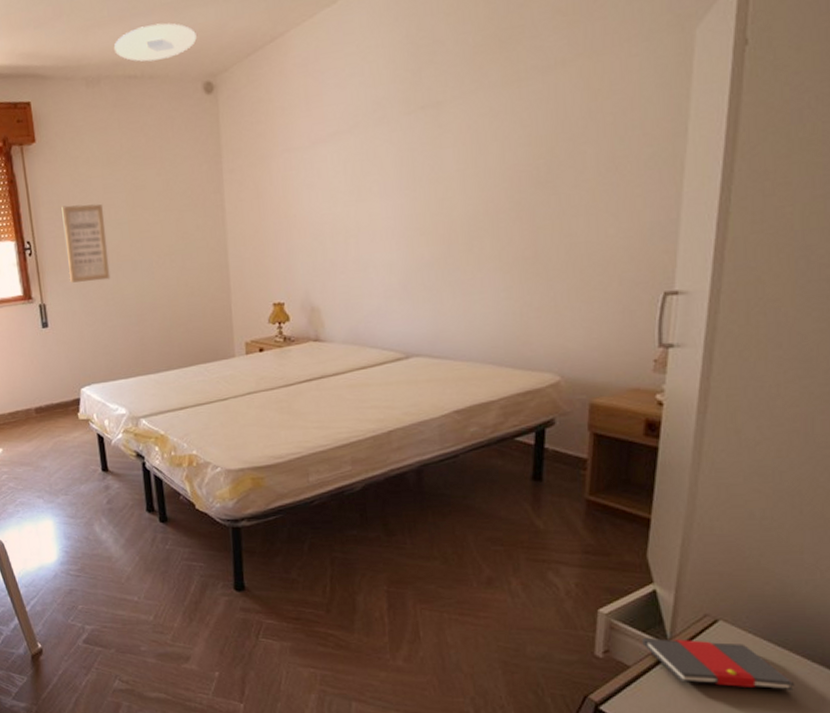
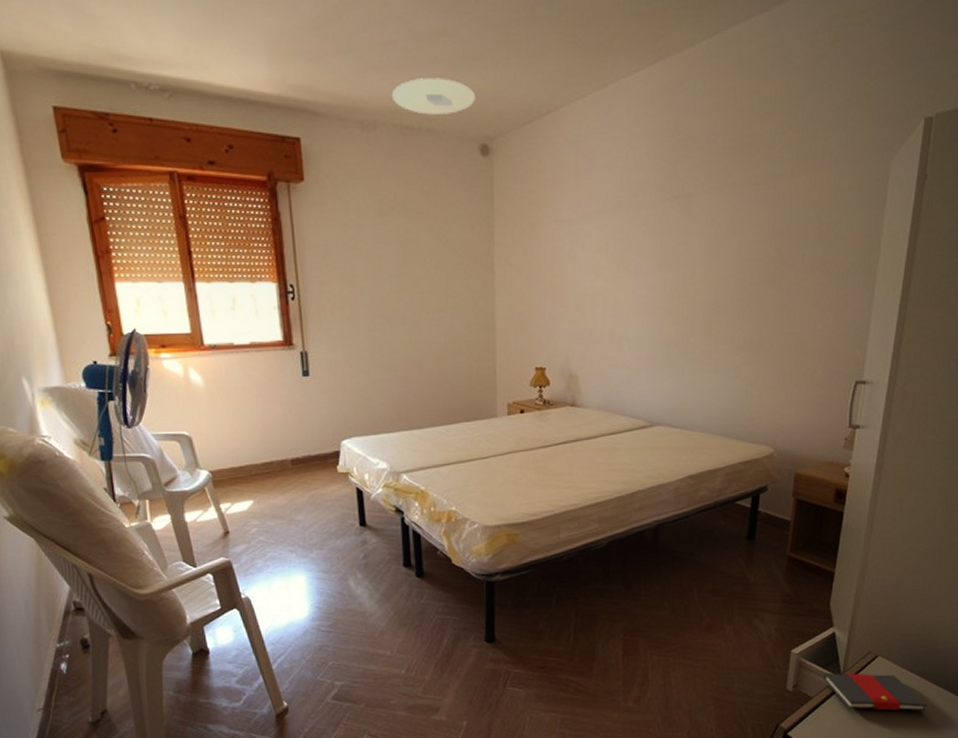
wall art: present [62,204,111,283] -> none [329,251,378,332]

